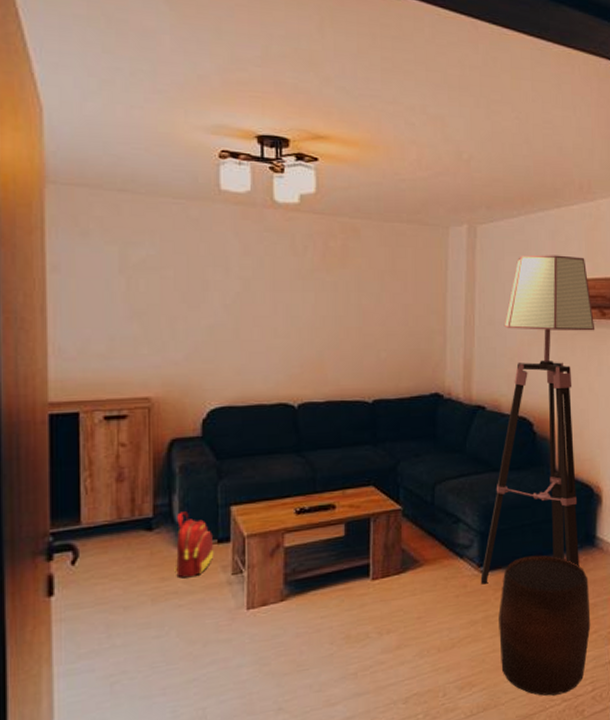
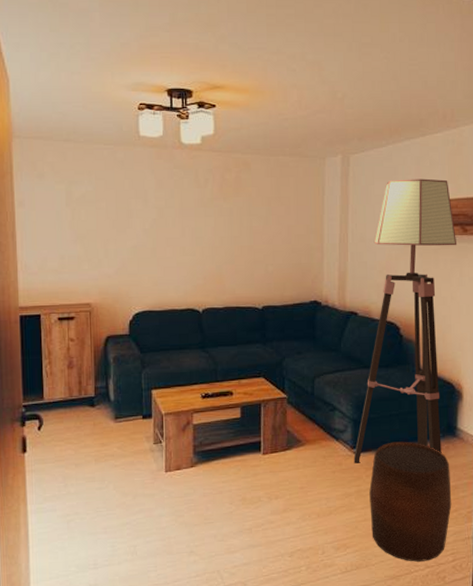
backpack: present [174,511,214,579] -> none [111,393,140,445]

